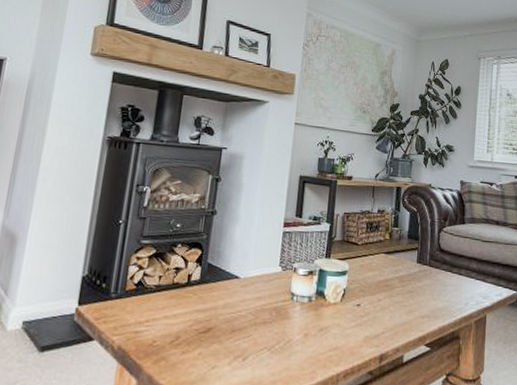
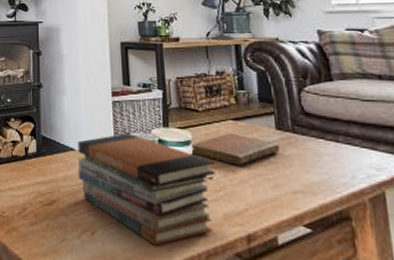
book stack: none [238,262,364,368] -> present [78,132,215,246]
notebook: none [346,265,418,294] -> present [191,133,281,166]

